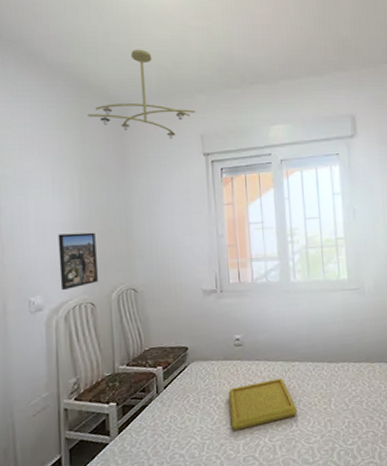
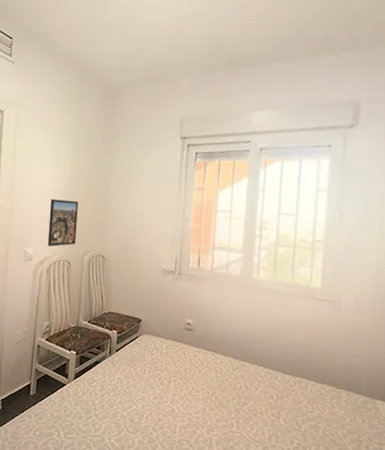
ceiling light fixture: present [87,49,196,139] -> none [85,36,179,121]
serving tray: present [229,378,297,430] -> none [171,369,241,417]

